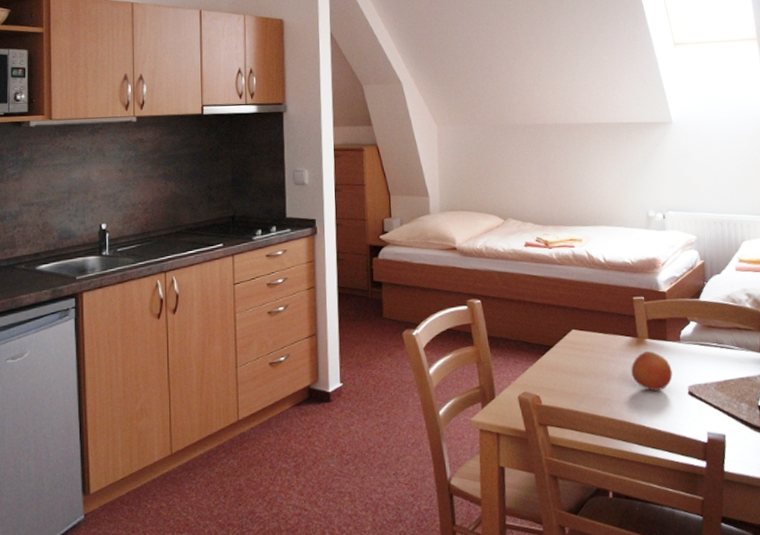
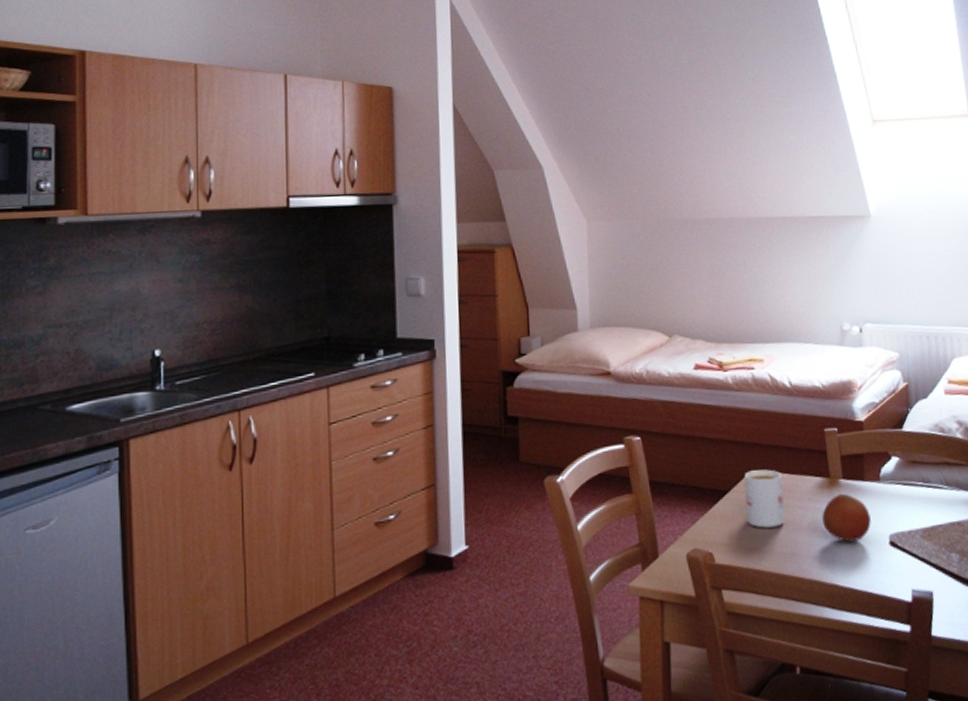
mug: none [565,329,600,377] -> present [744,469,785,528]

